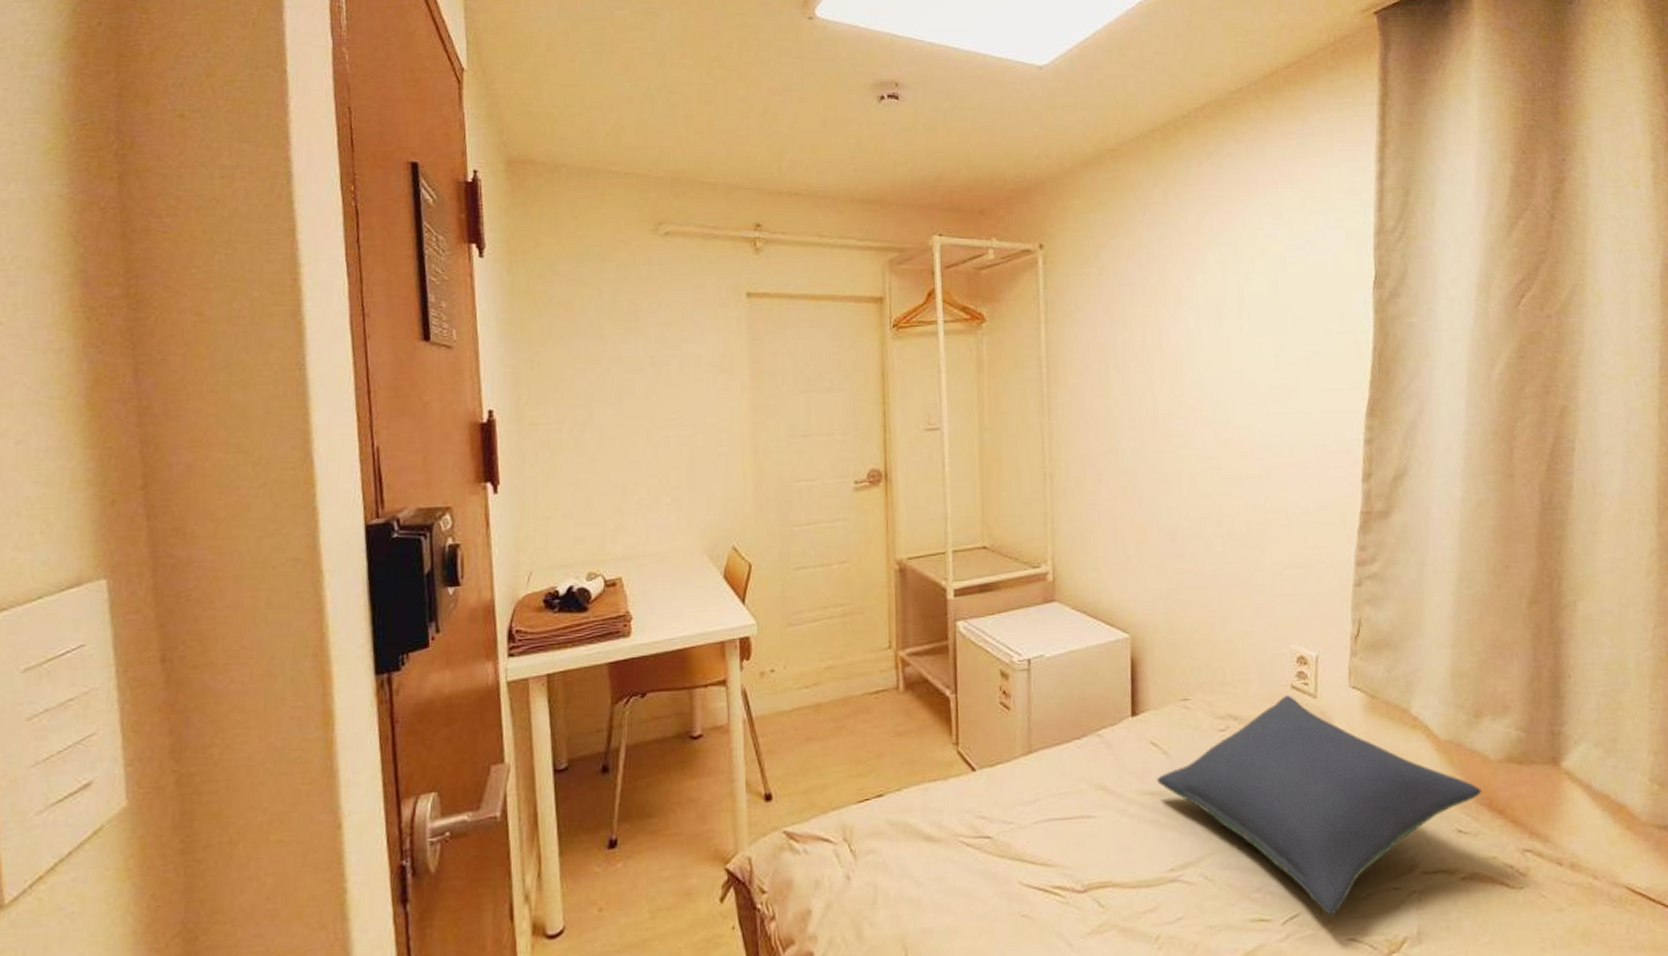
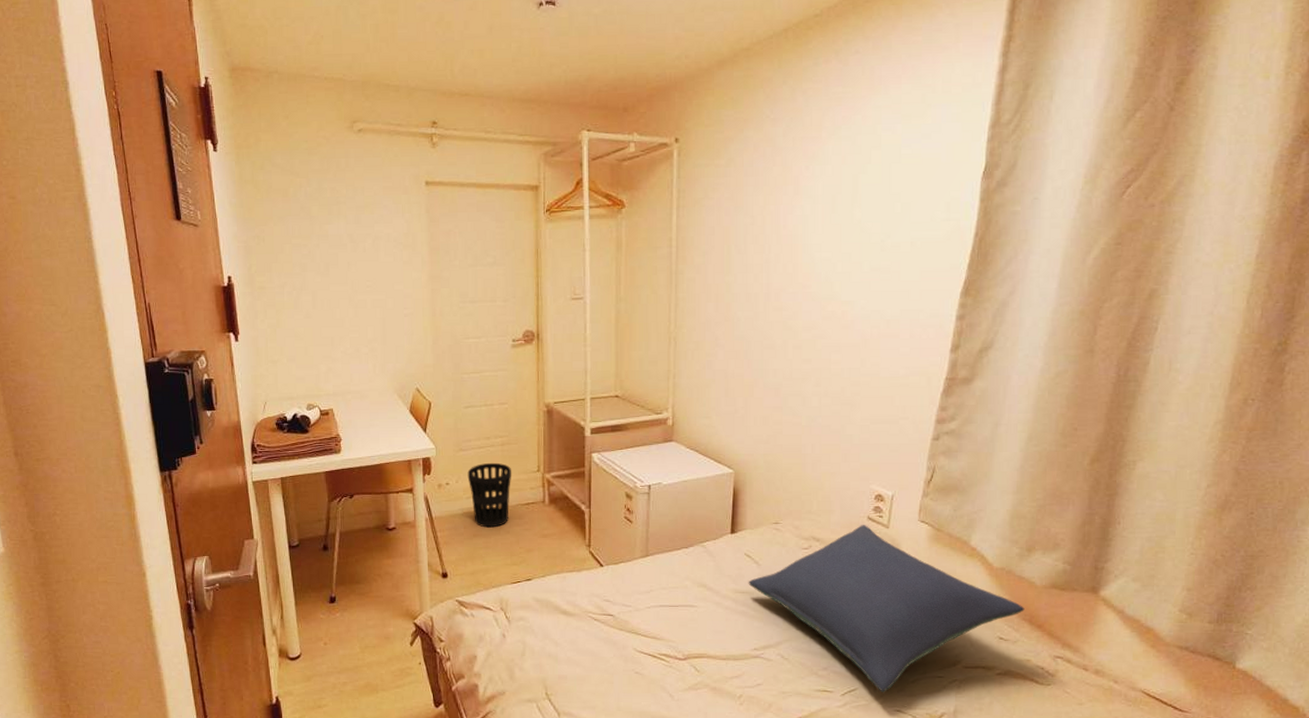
wastebasket: none [798,639,857,728] -> present [467,462,512,528]

